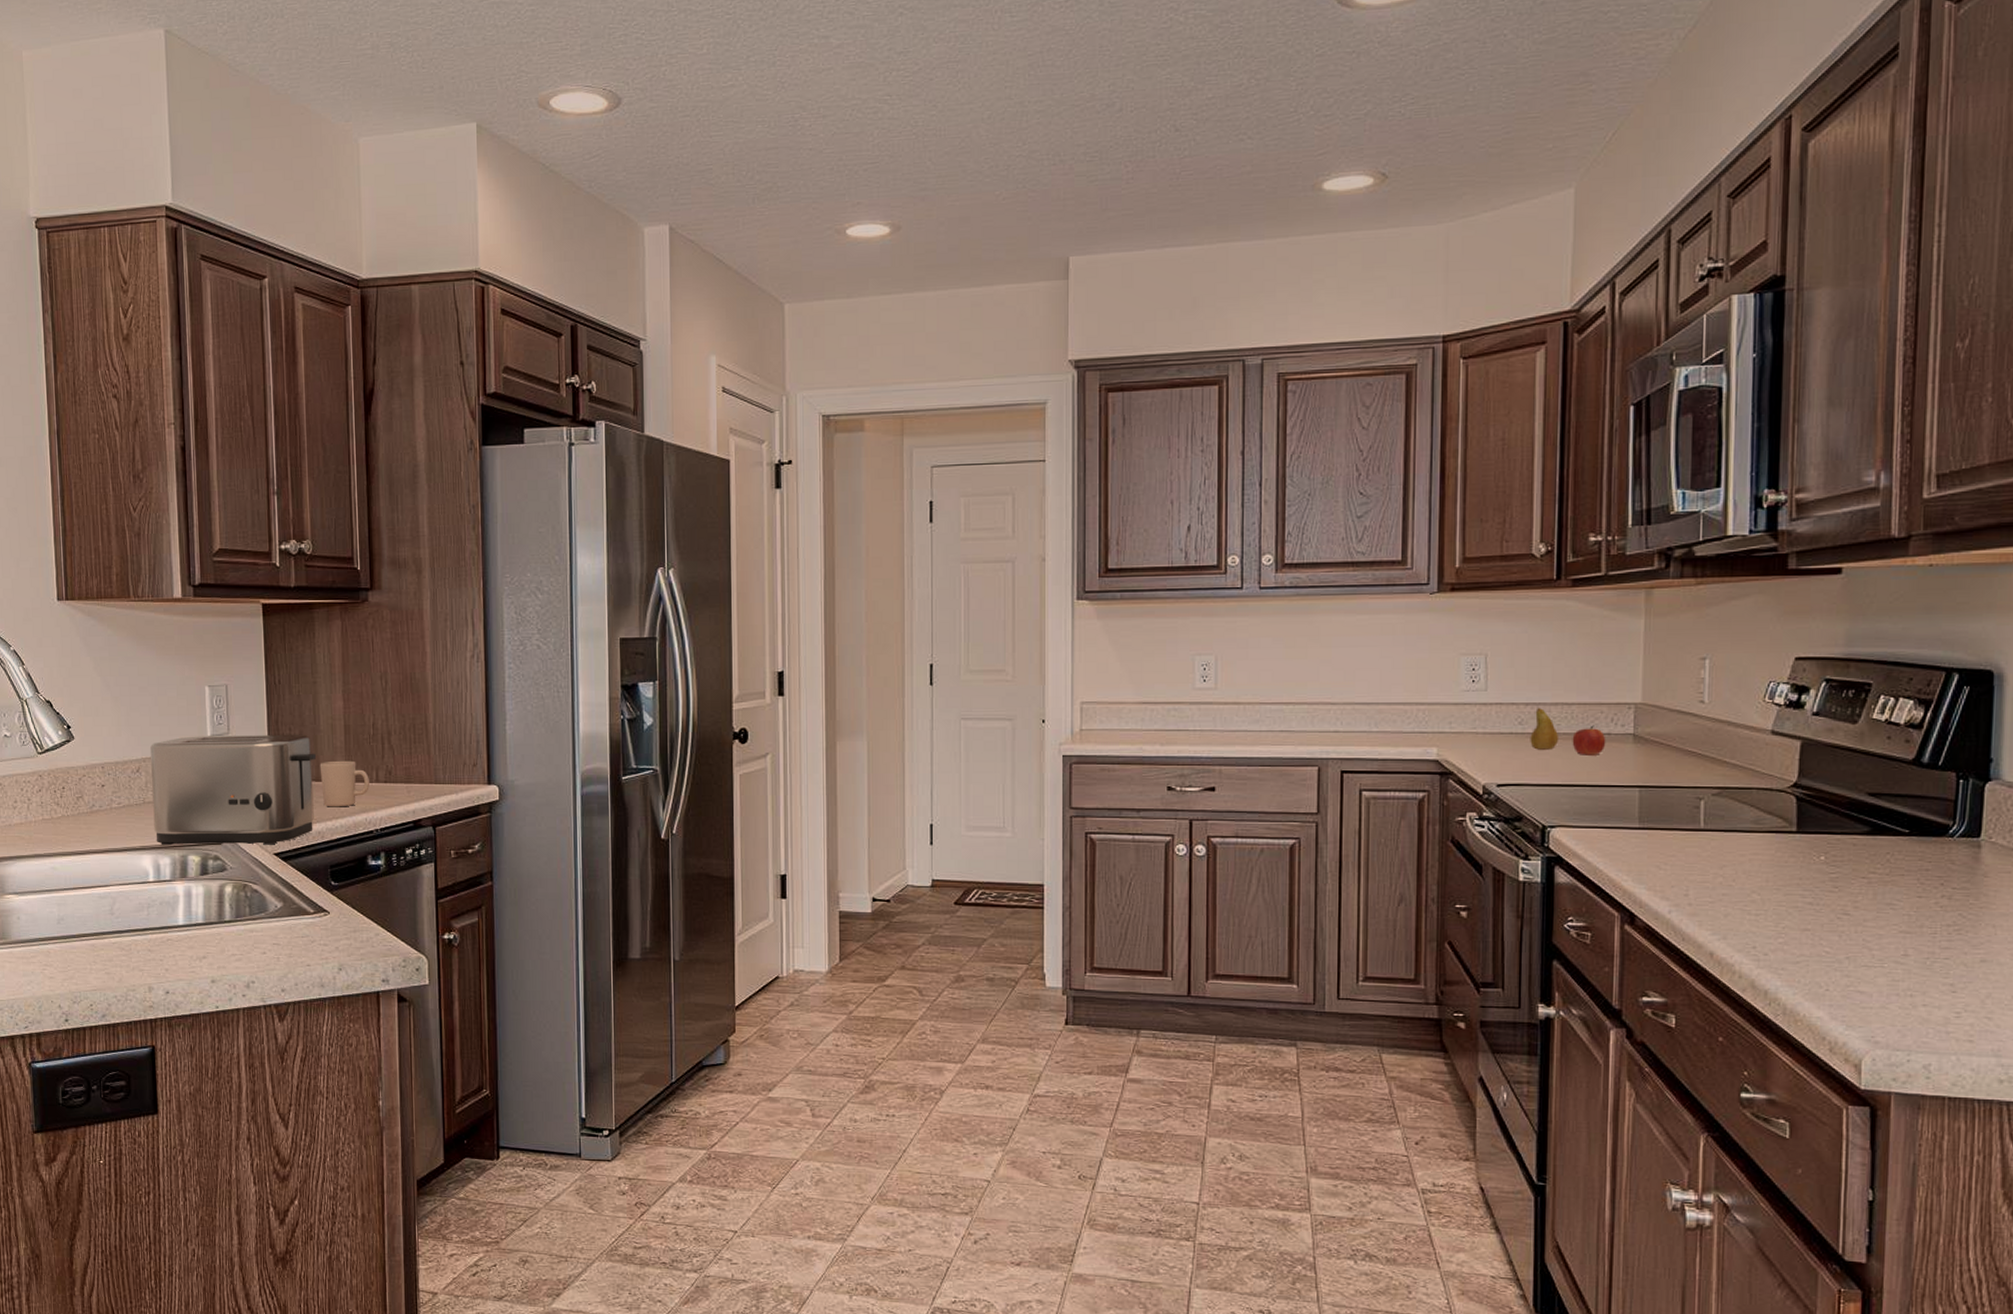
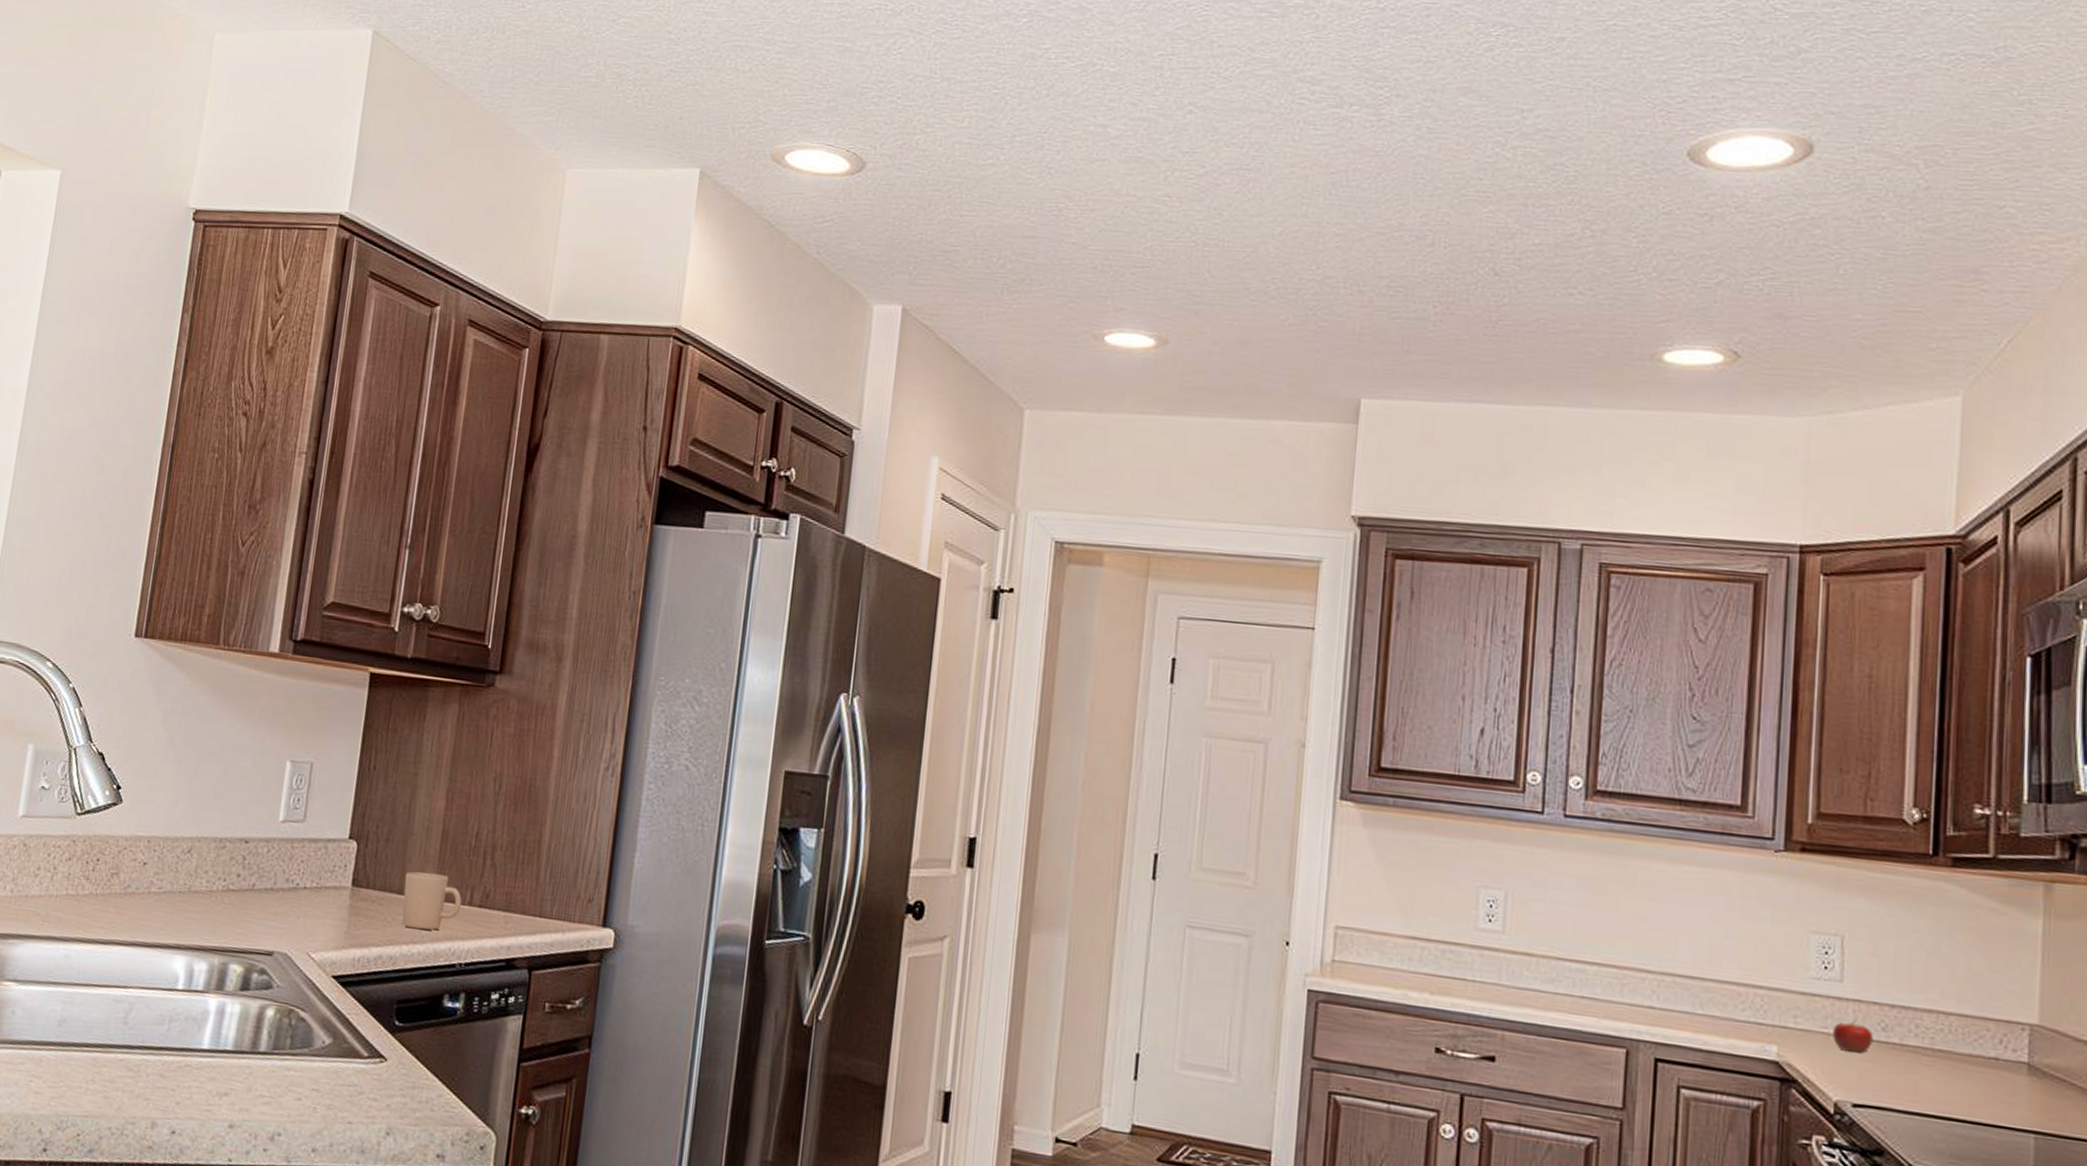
toaster: present [149,734,317,846] -> none [195,818,404,965]
fruit: none [1479,719,1512,744] -> present [1831,1019,1873,1054]
fruit: present [1530,707,1560,750] -> none [1895,1011,1933,1069]
fruit: present [1572,725,1606,755] -> none [1949,1044,1993,1084]

